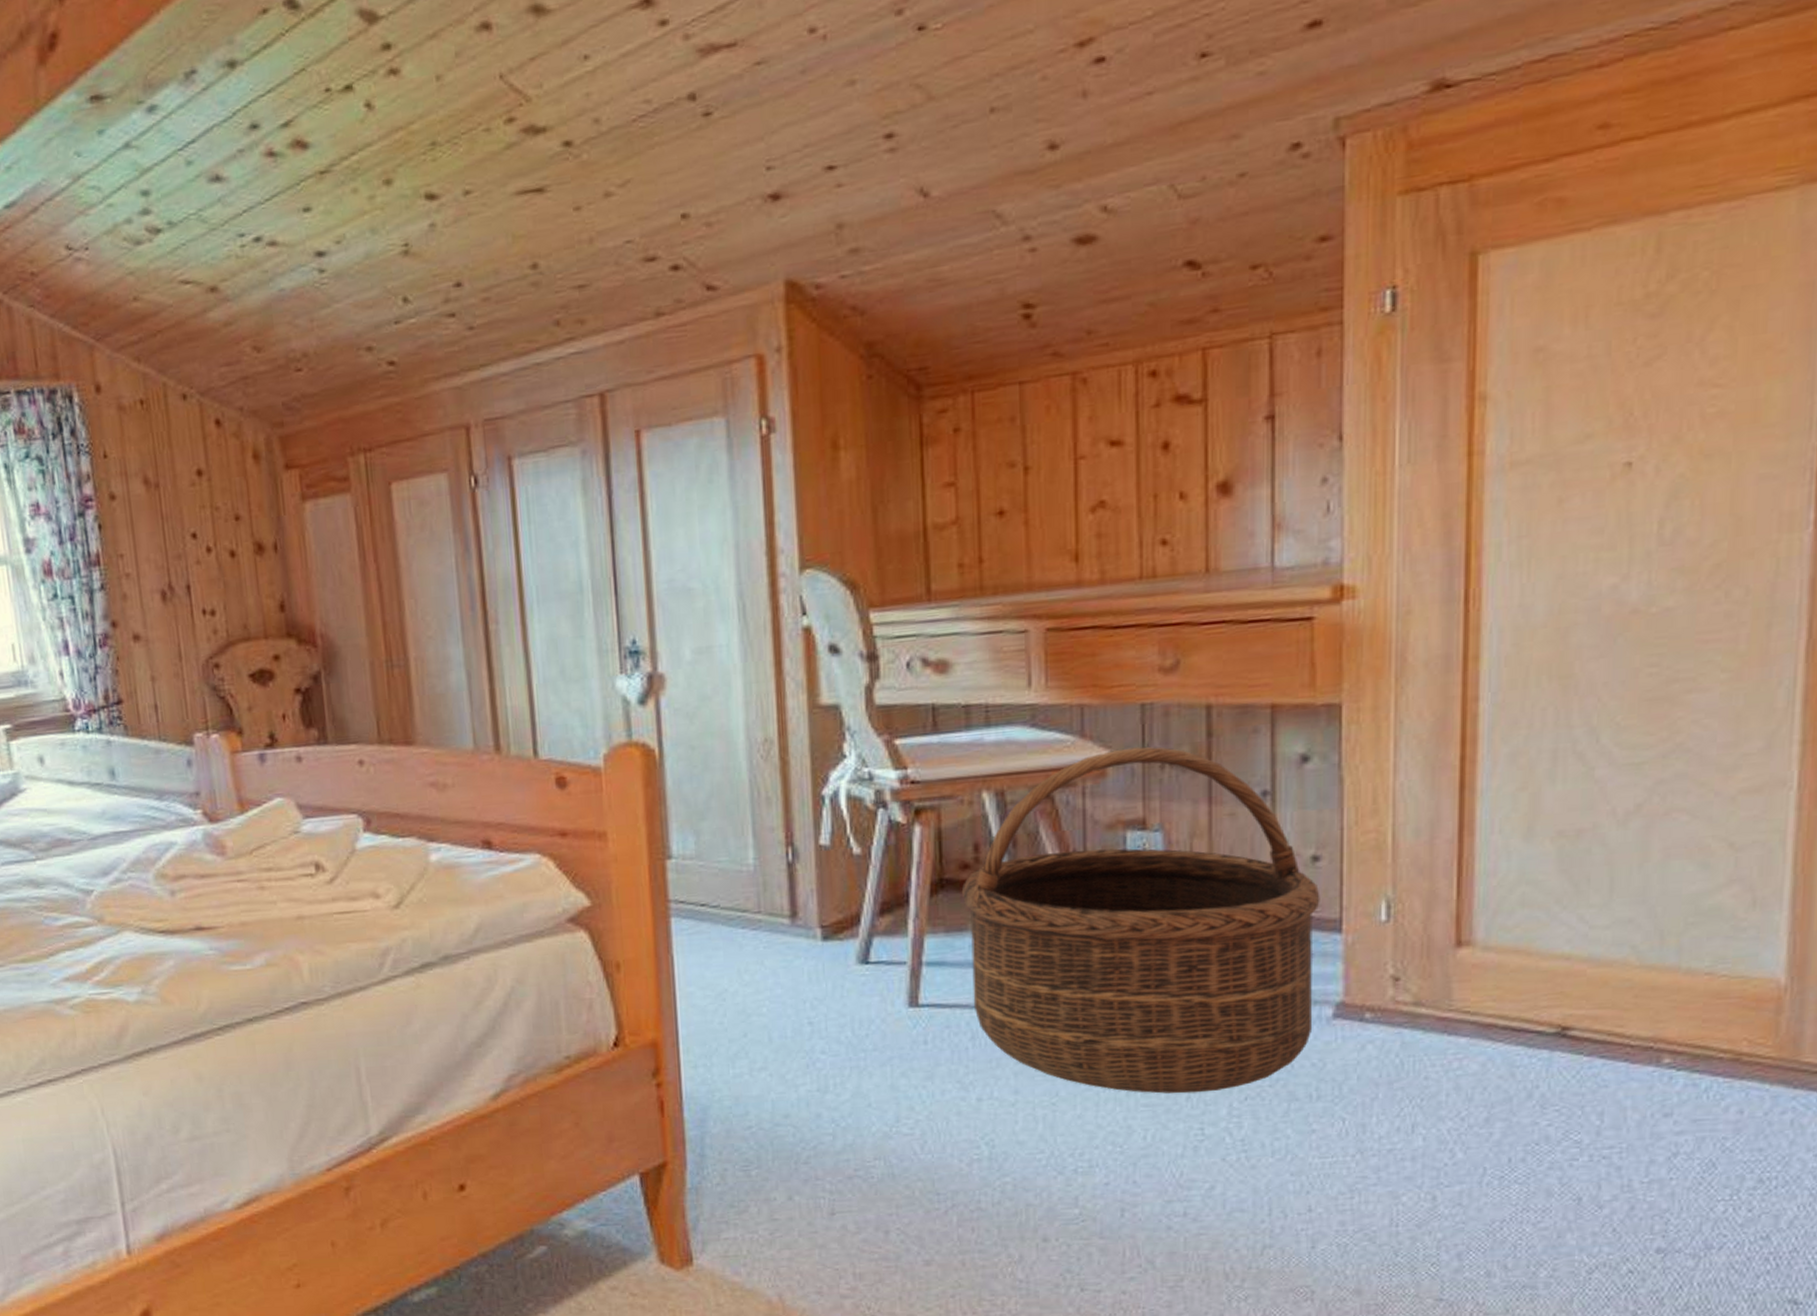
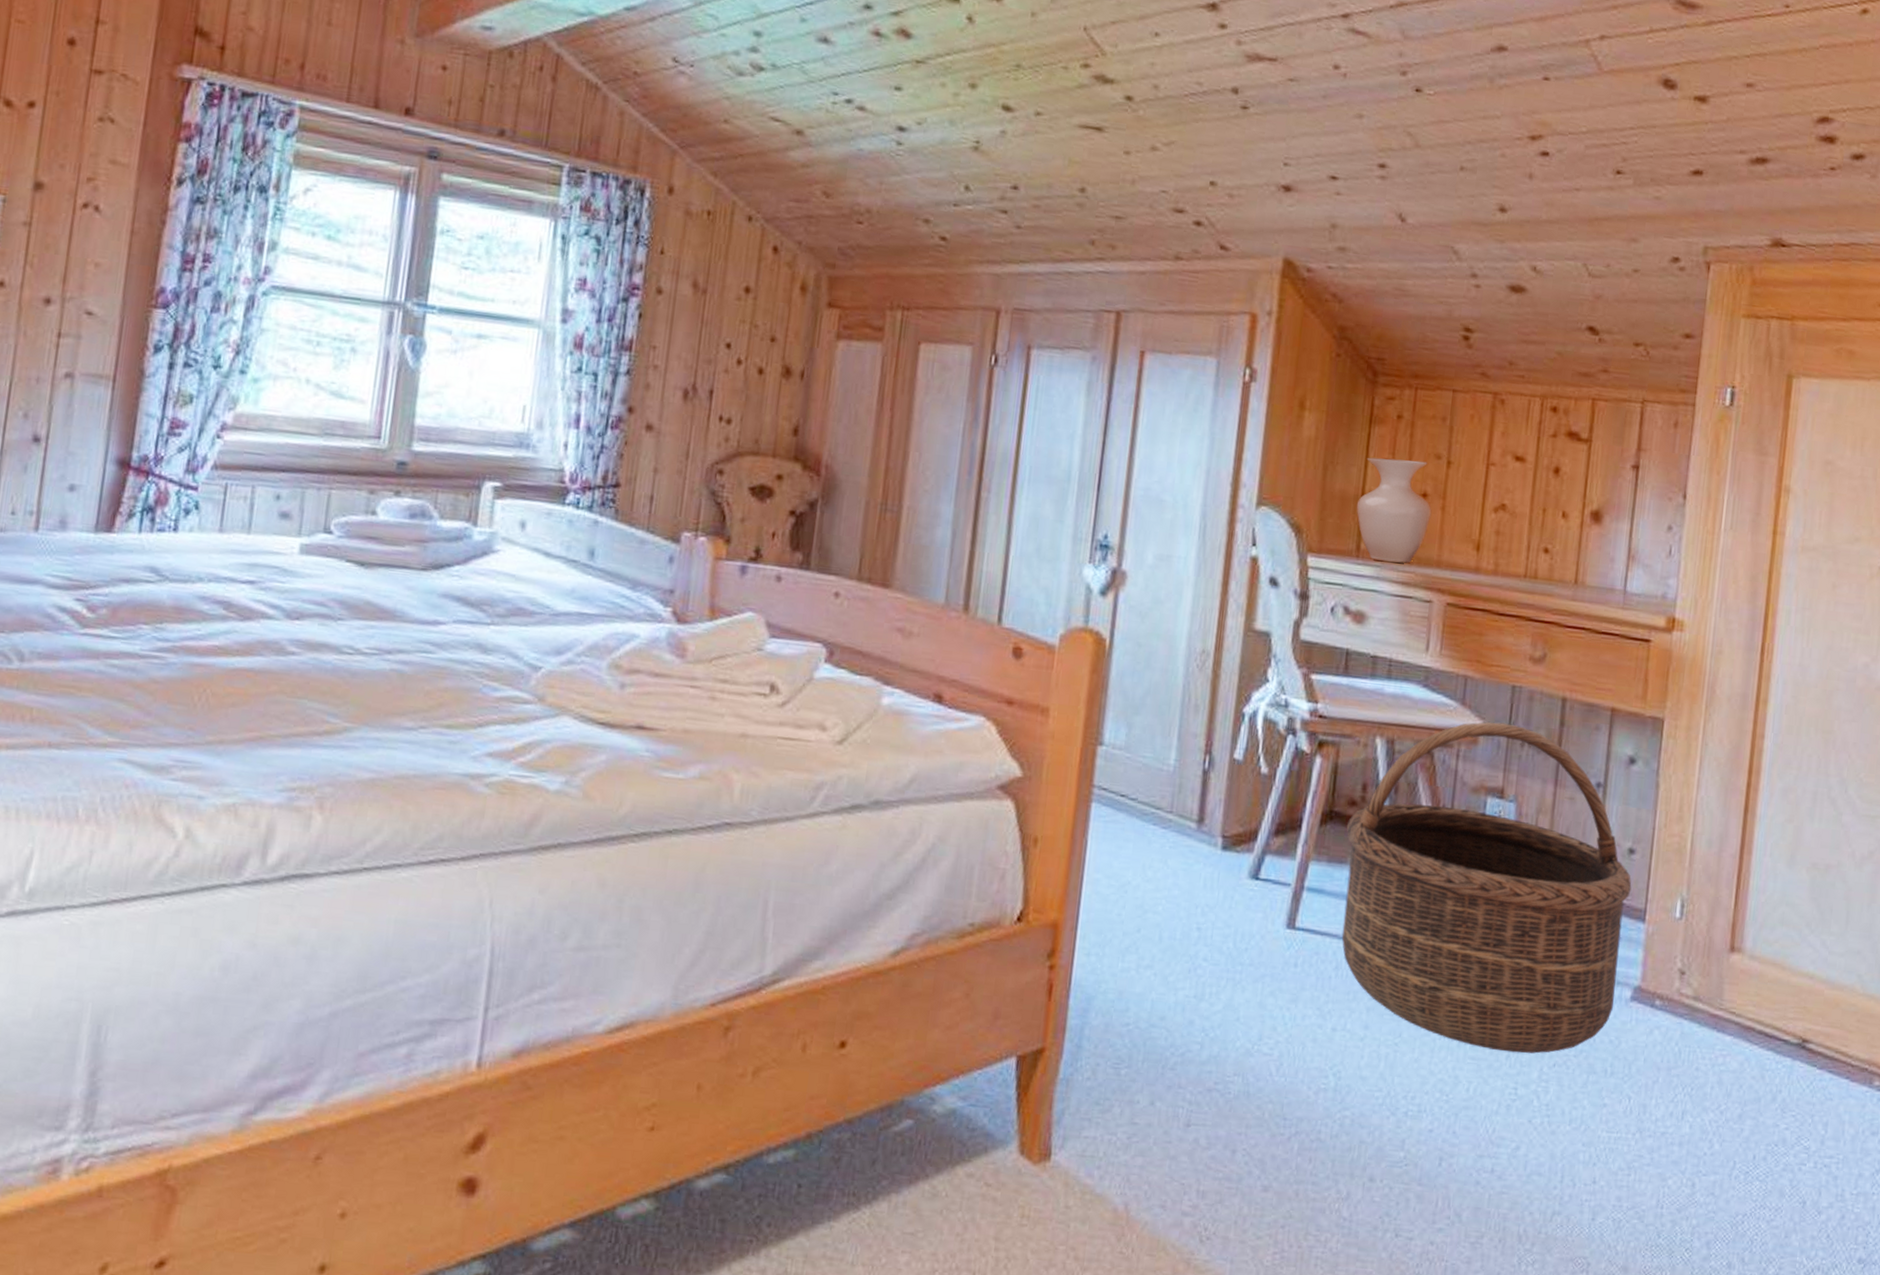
vase: none [919,474,1013,600] -> present [1356,457,1432,564]

